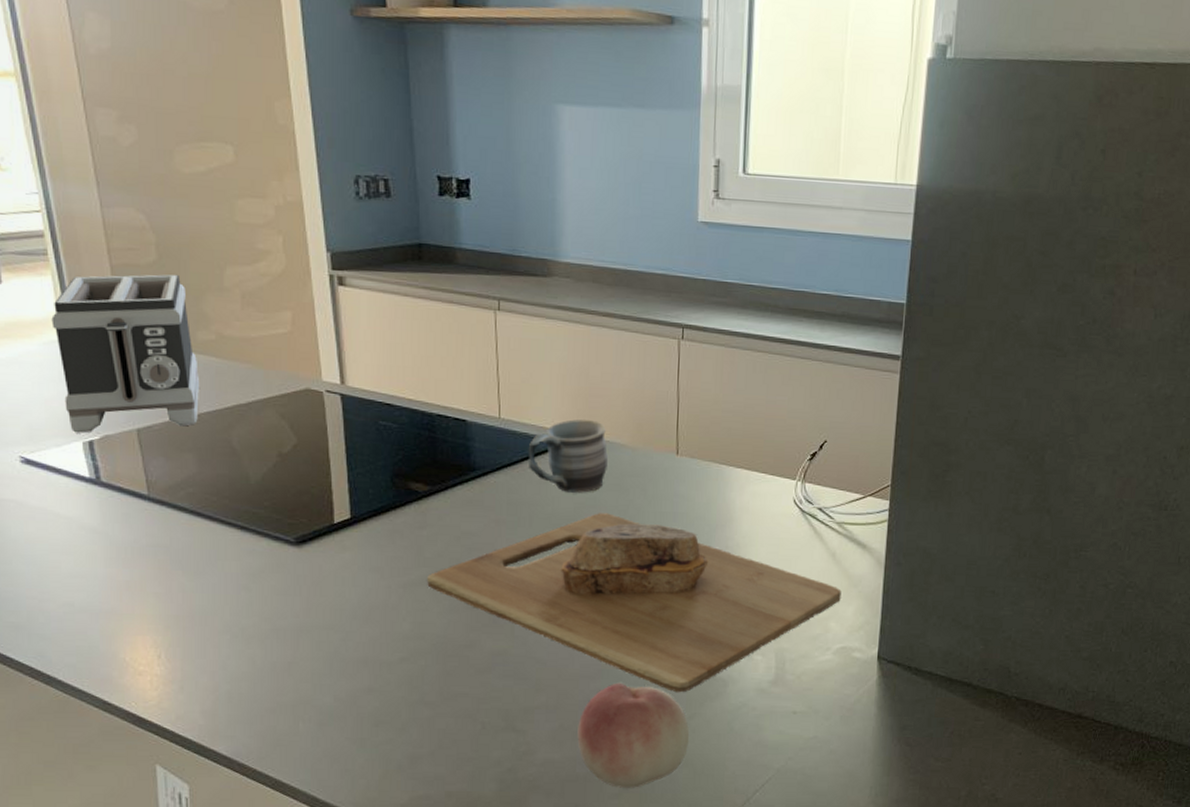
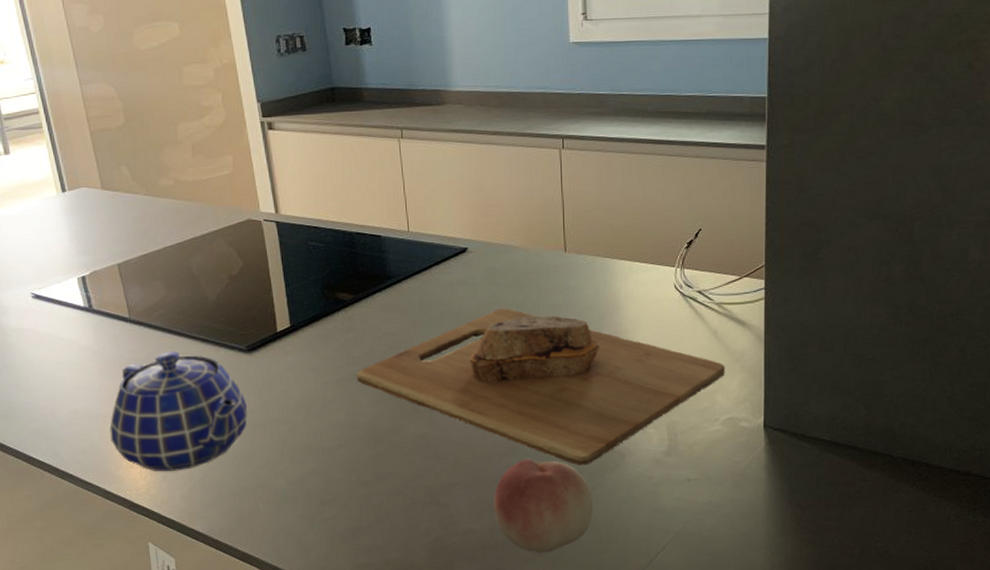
toaster: present [51,274,199,434] -> none [48,133,164,271]
teapot: none [114,538,292,682] -> present [110,351,248,472]
mug: present [528,419,608,493] -> none [434,227,504,292]

